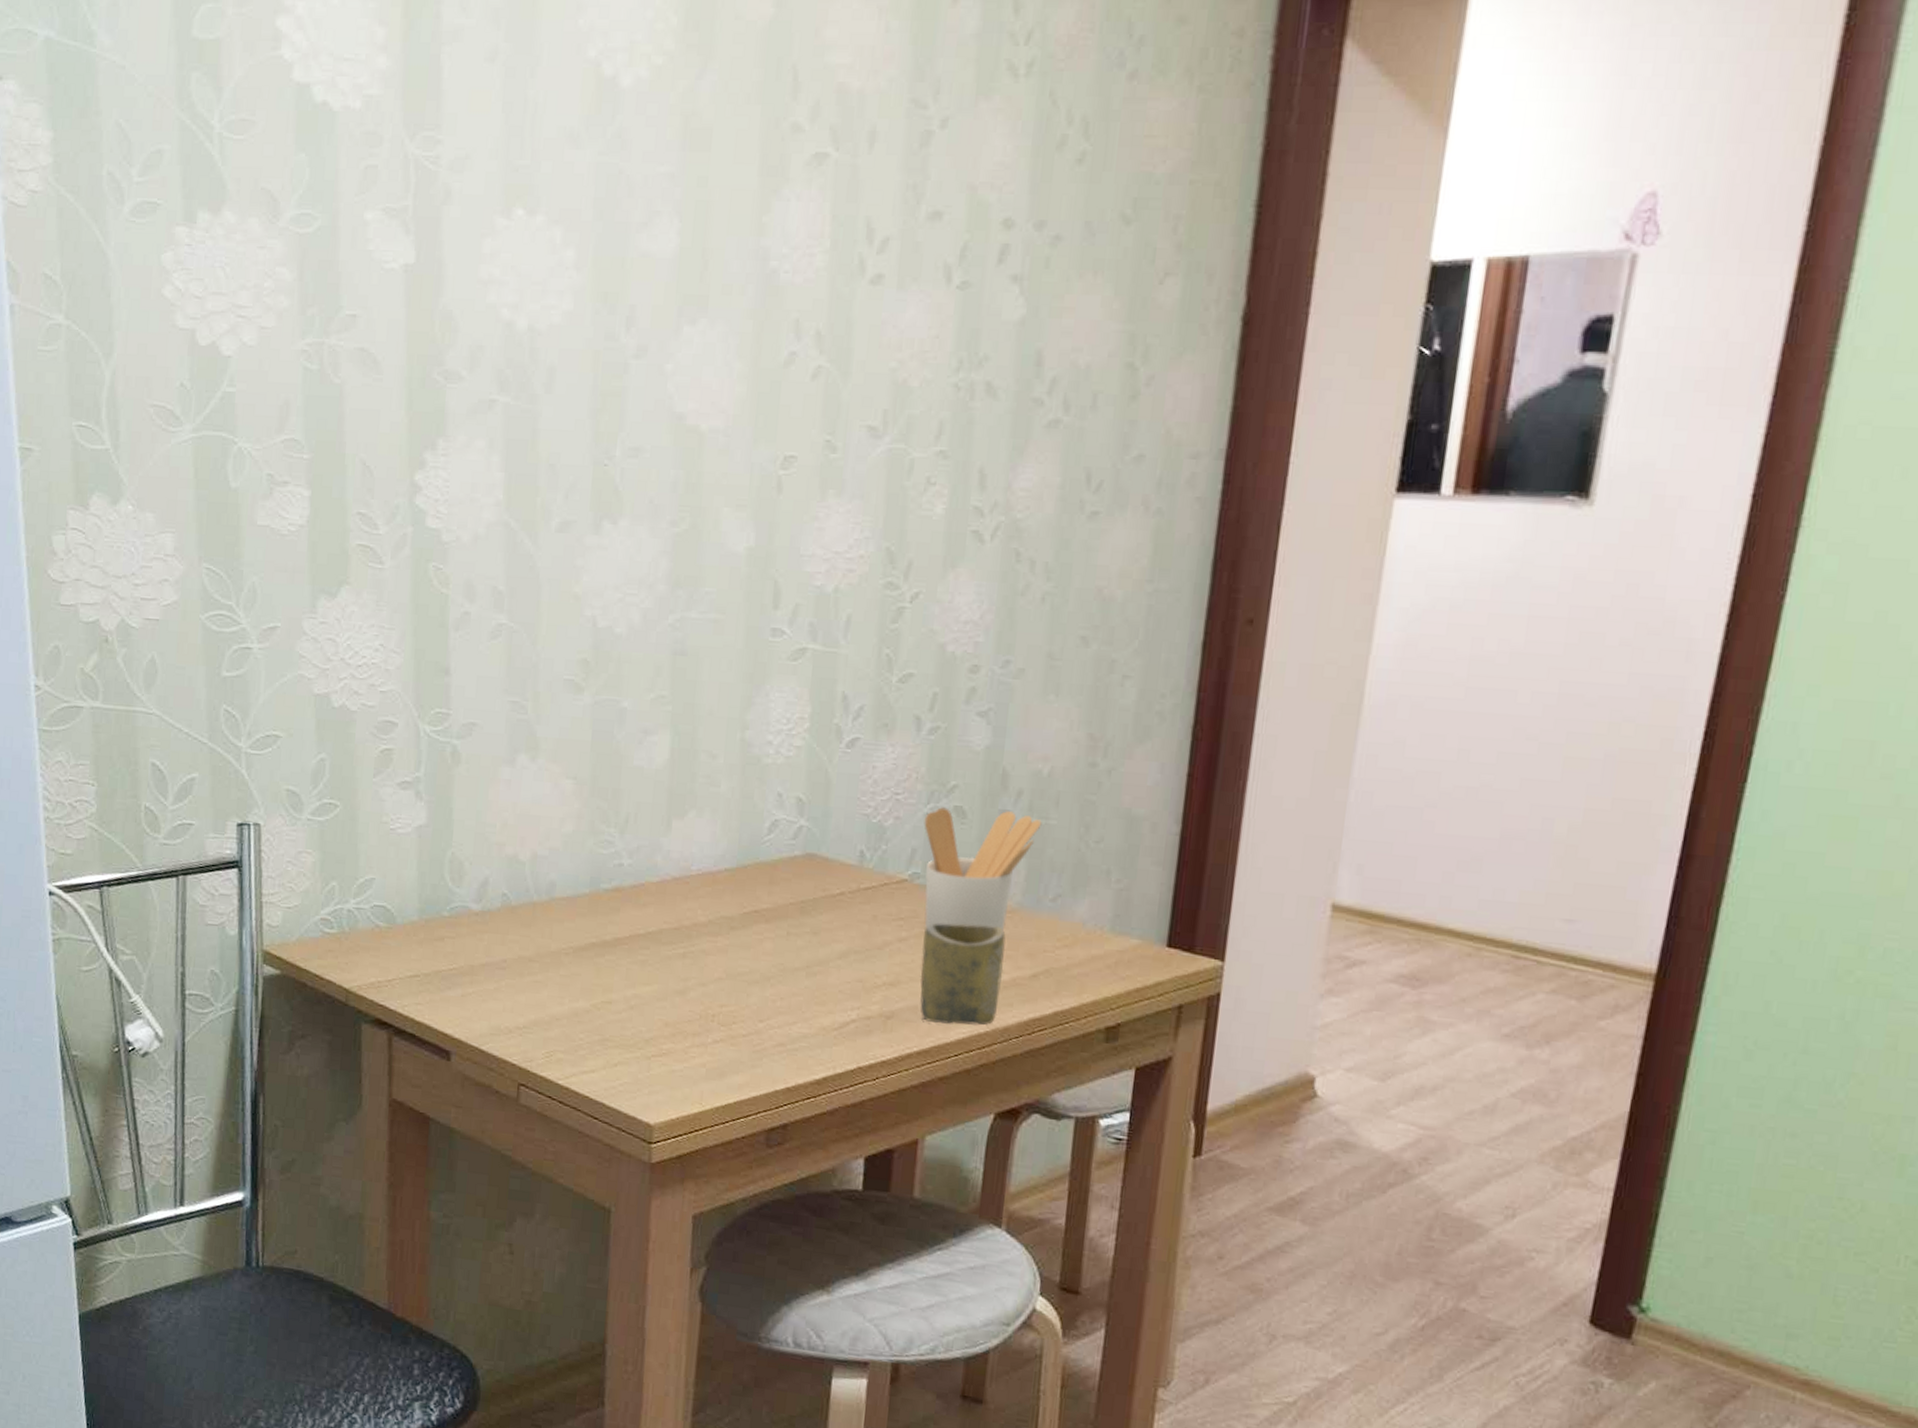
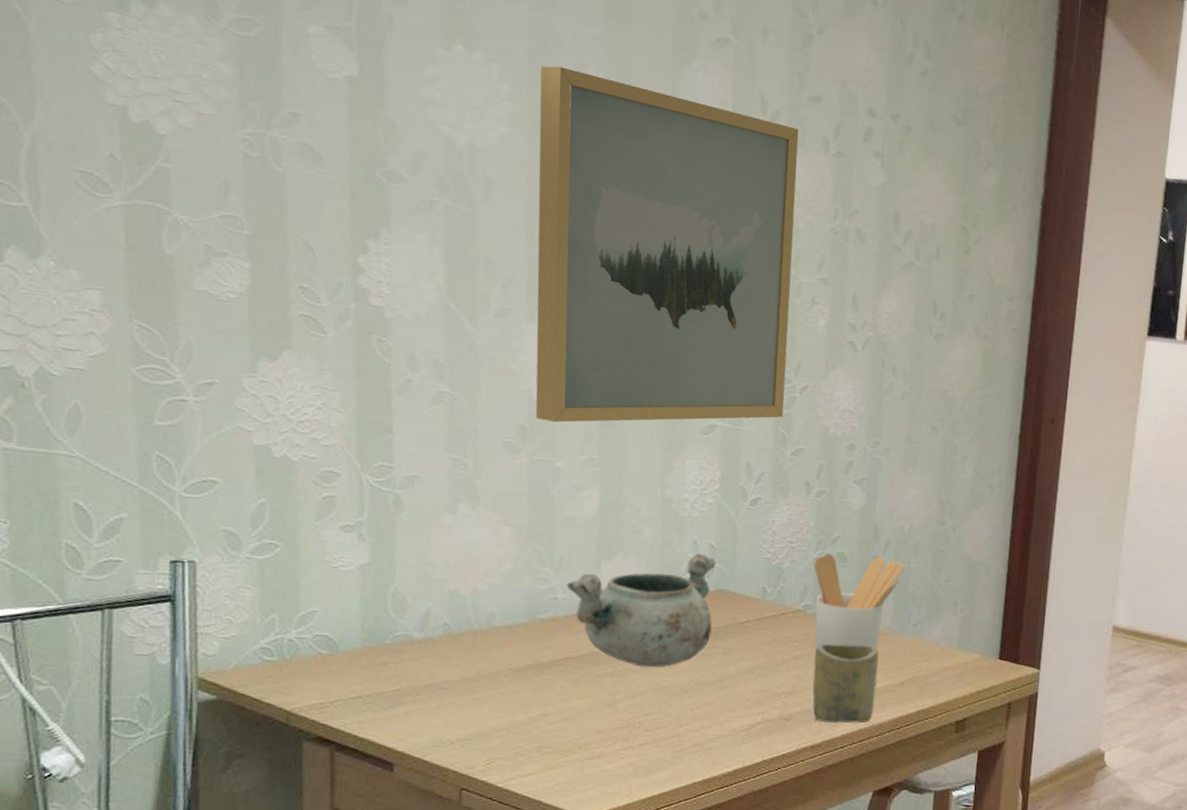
wall art: none [600,219,914,654] -> present [535,65,799,423]
decorative bowl: none [632,809,805,949] -> present [566,554,716,668]

